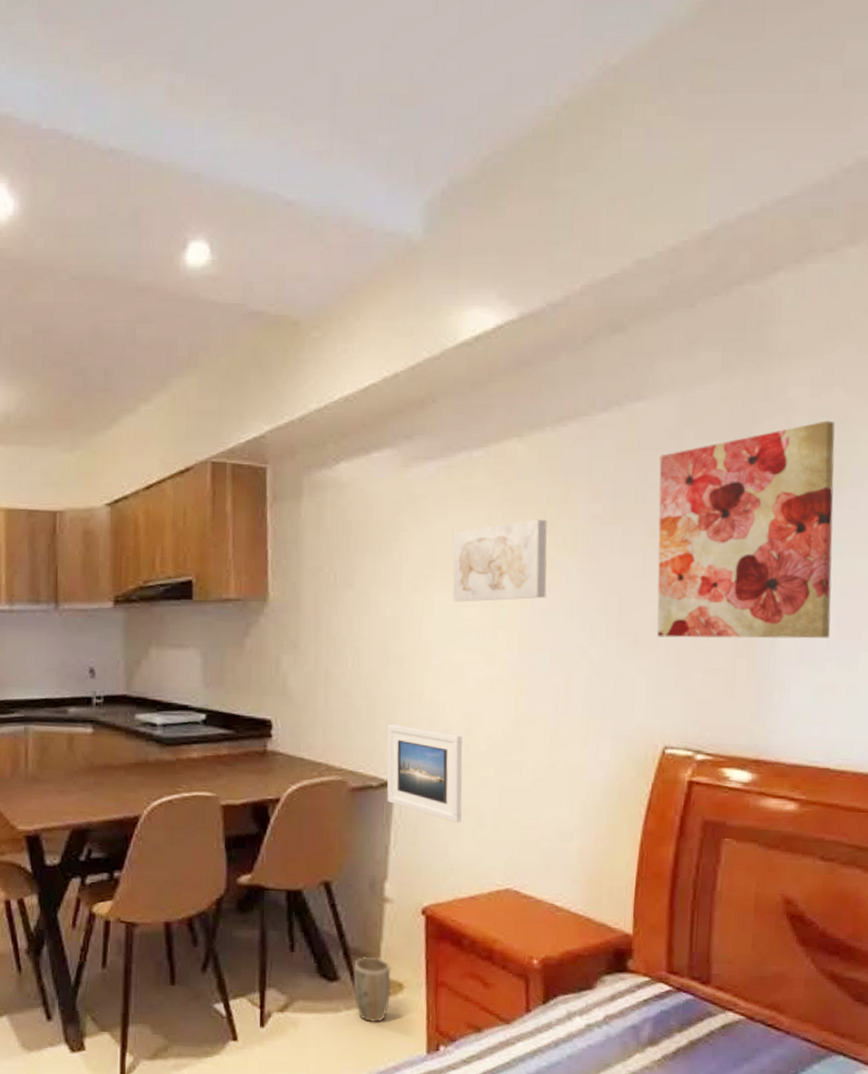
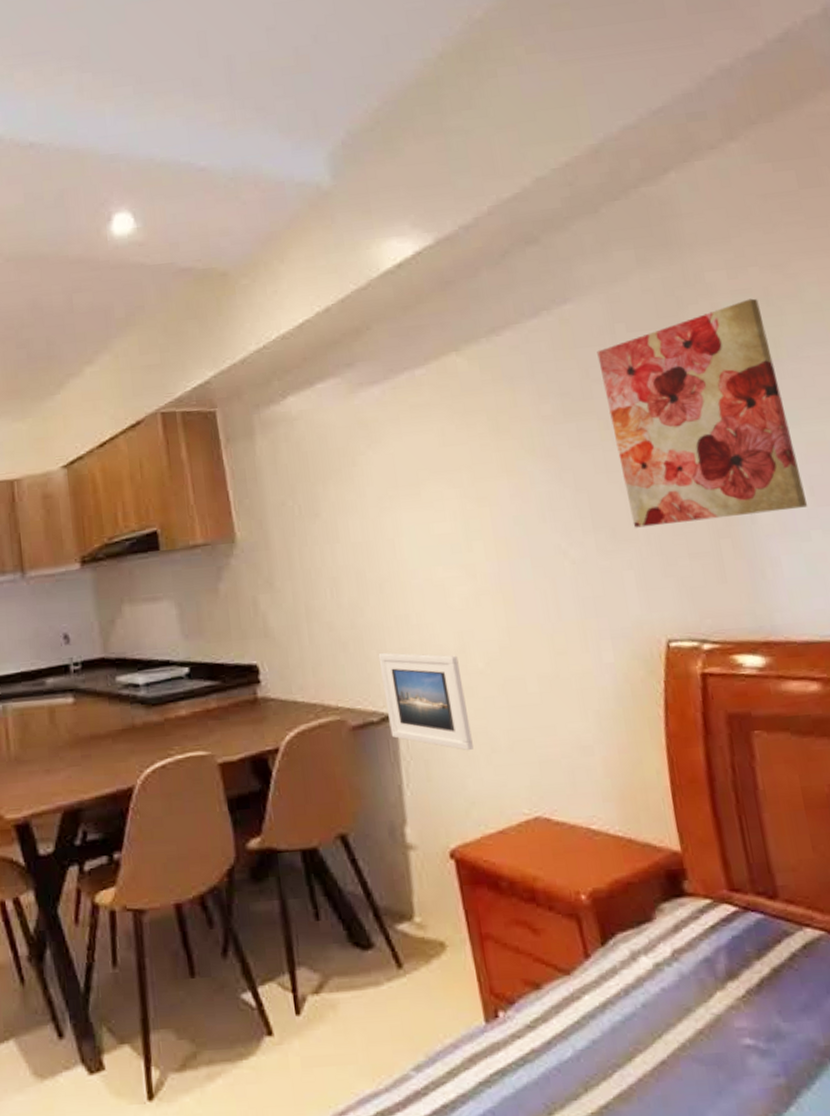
plant pot: present [353,956,391,1023] -> none [387,914,434,994]
wall art: present [452,519,547,602] -> none [410,426,515,519]

